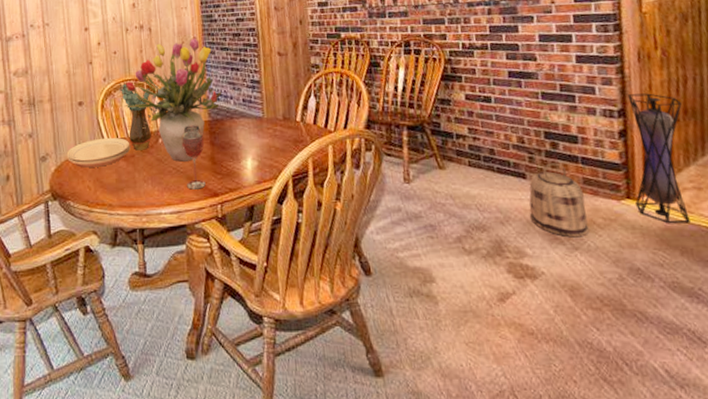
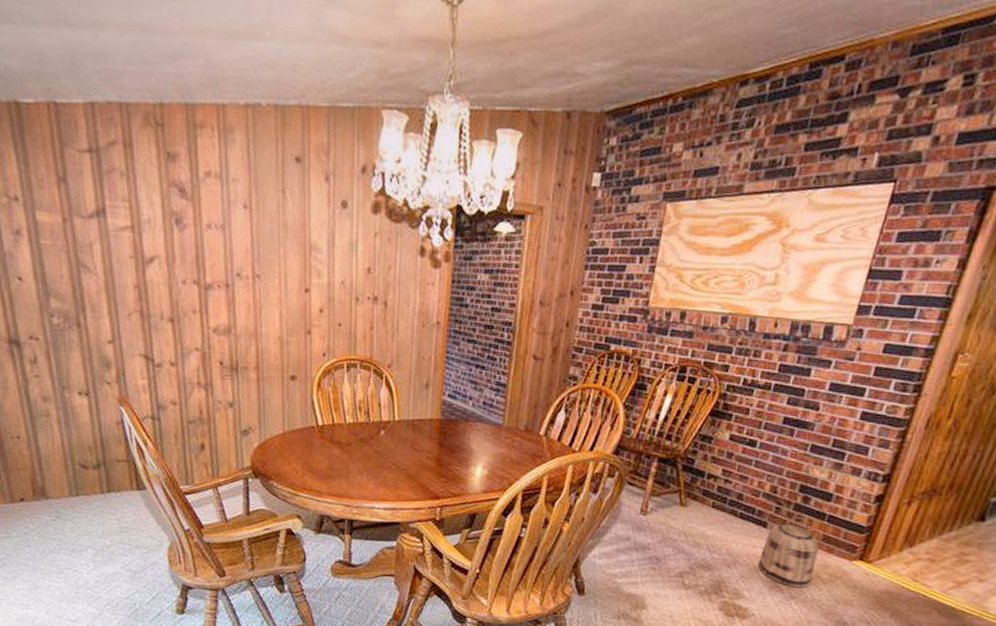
plate: present [66,137,131,168] -> none [272,419,347,451]
vase: present [119,82,152,151] -> none [341,361,378,440]
flower arrangement: present [125,38,222,162] -> none [345,322,461,459]
wineglass: present [181,125,206,190] -> none [406,421,433,489]
lantern: present [627,93,691,224] -> none [865,461,951,590]

